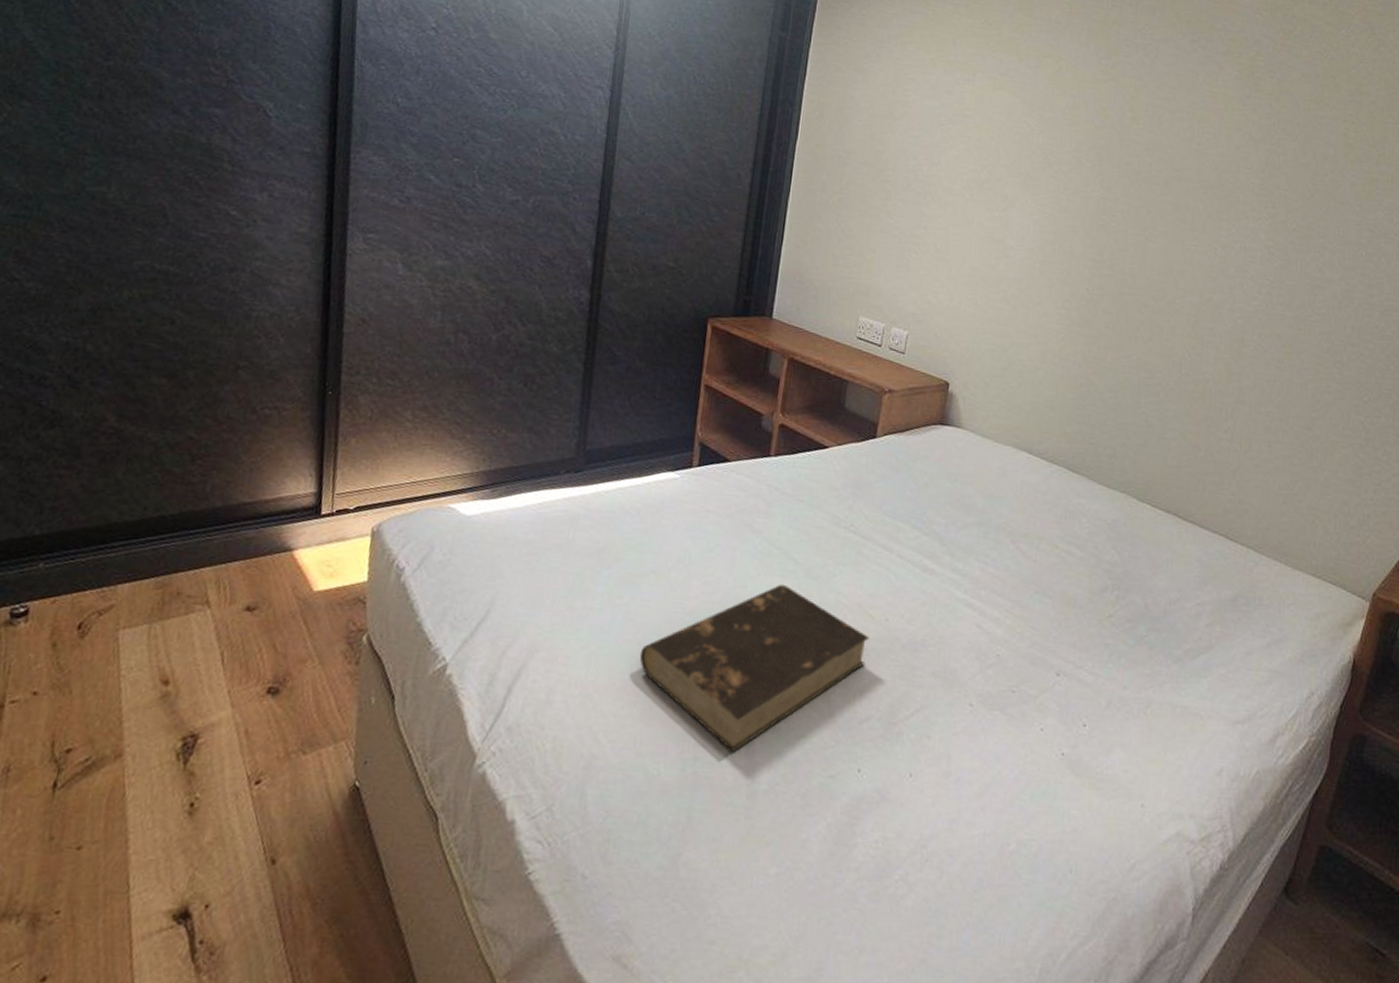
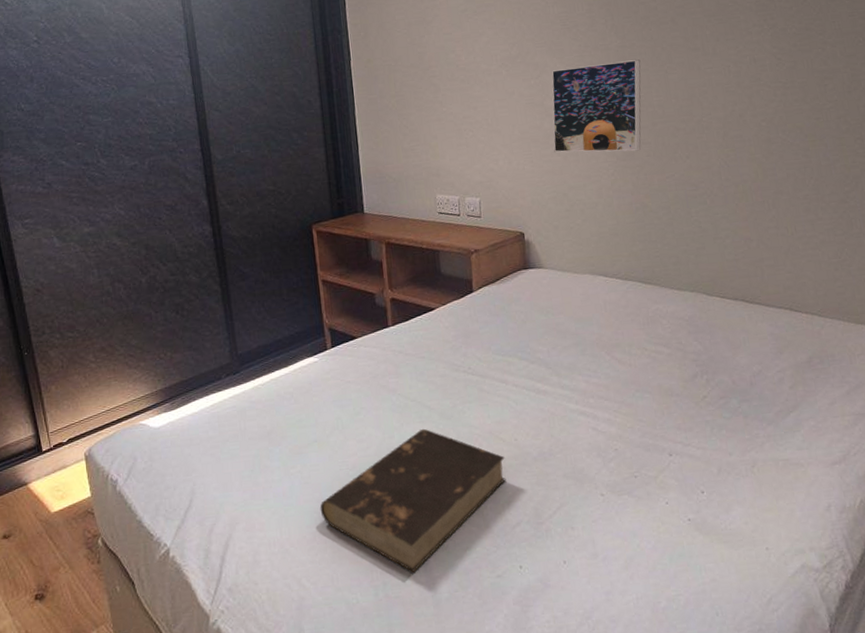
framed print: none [1003,206,1122,320] -> present [551,59,641,153]

